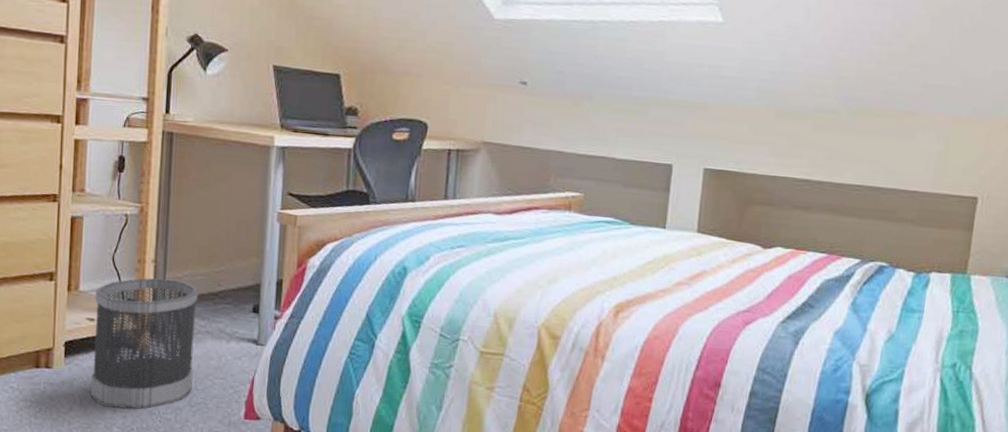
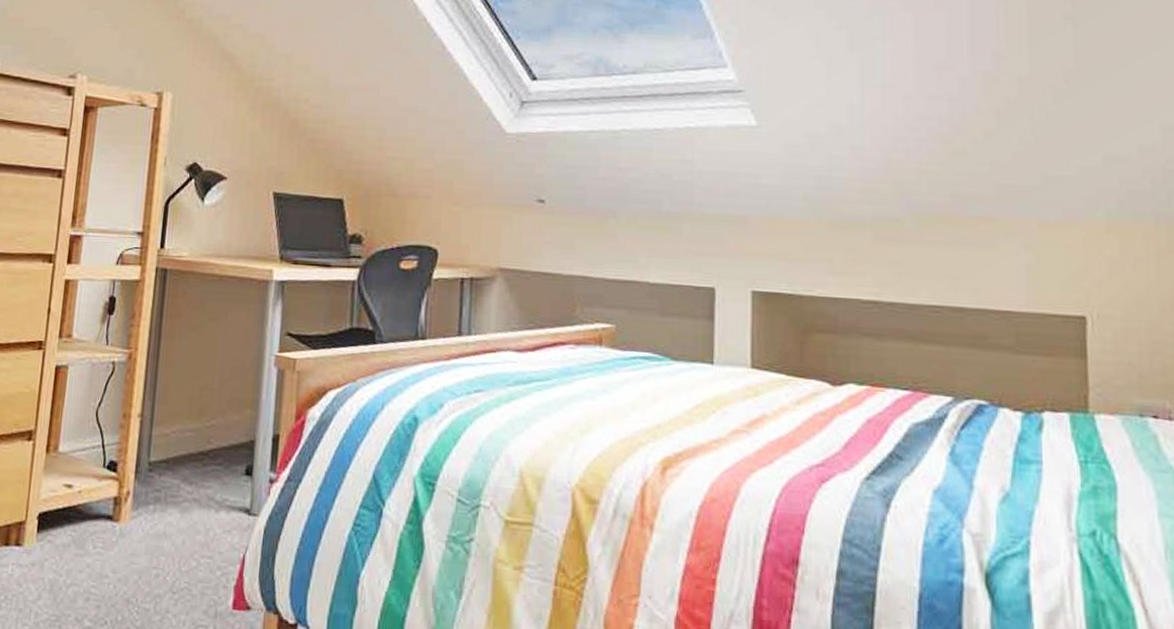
wastebasket: present [91,278,199,409] -> none [62,435,187,597]

